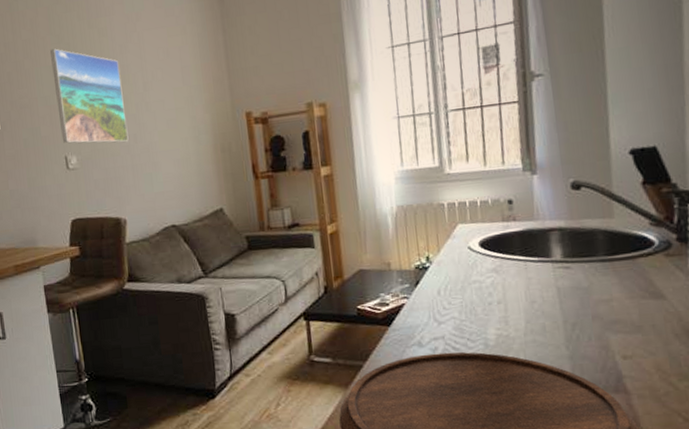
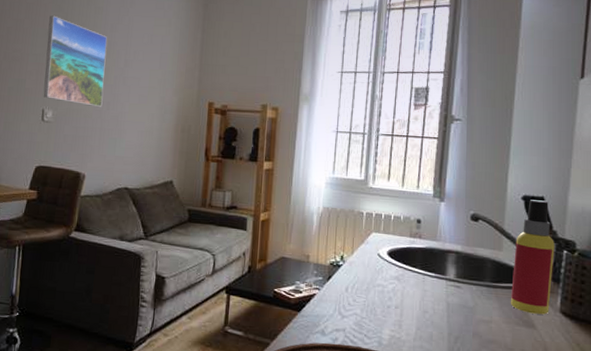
spray bottle: none [628,150,680,283] -> present [510,200,555,315]

